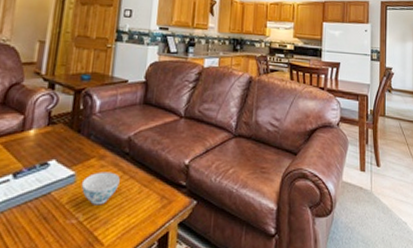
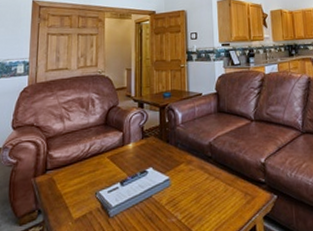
bowl: present [81,172,120,205] -> none [175,174,207,205]

